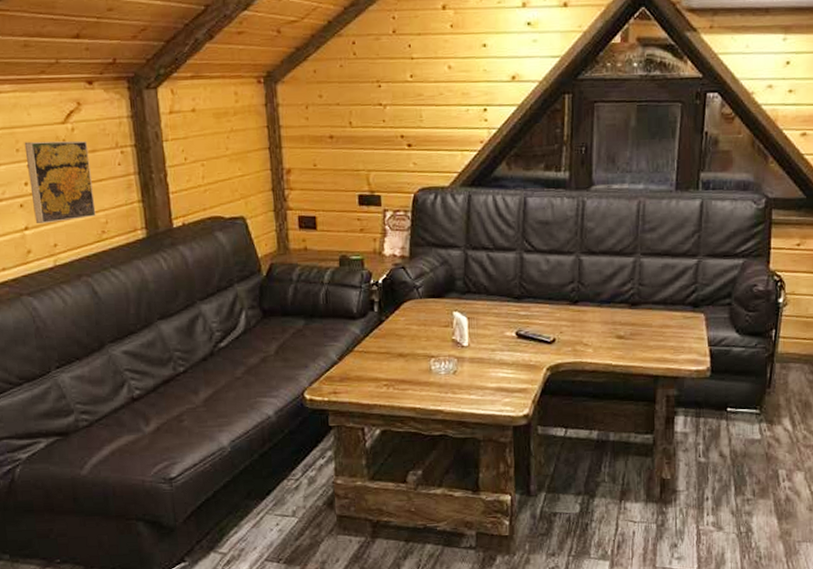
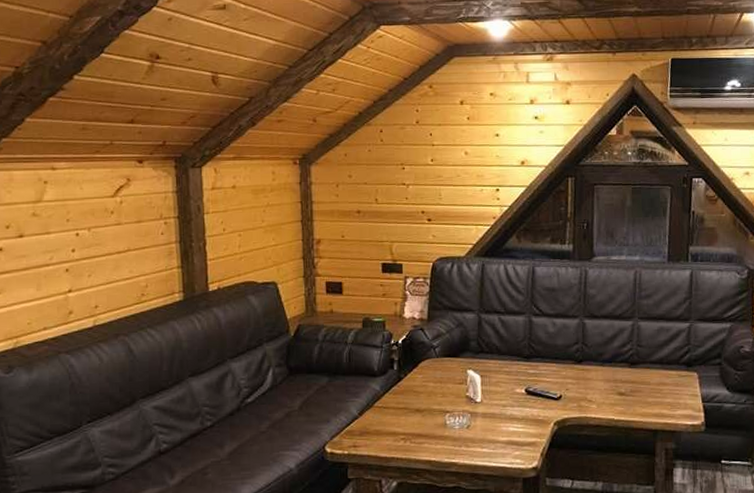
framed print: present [24,140,96,224] -> none [75,212,137,287]

